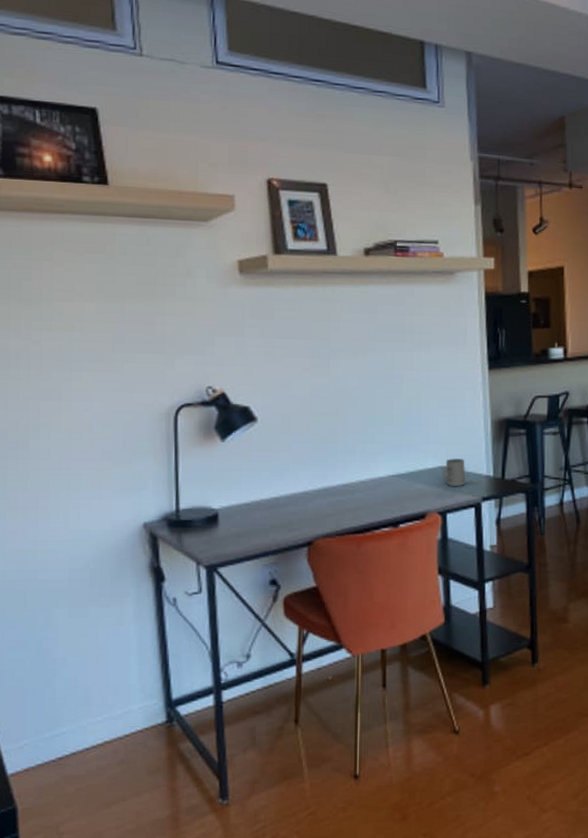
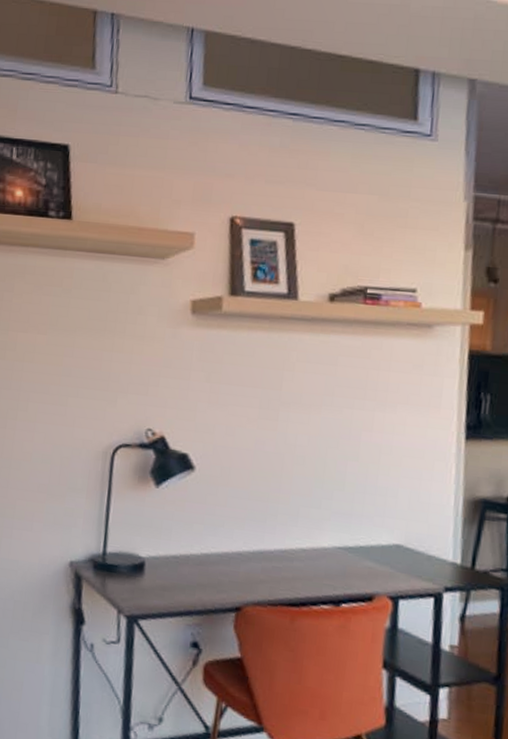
mug: present [442,459,466,487] -> none [397,537,427,571]

